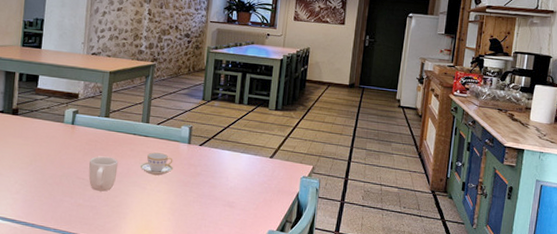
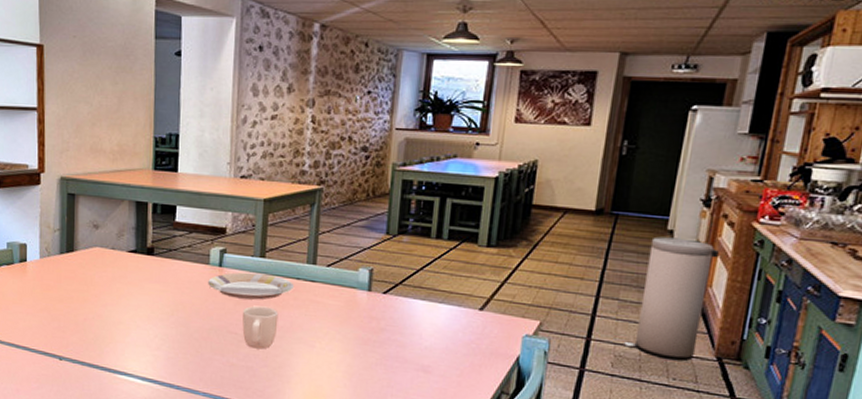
plate: none [62,129,132,152] -> present [208,272,295,300]
teacup: present [140,152,174,176] -> none [306,301,350,331]
pedal bin: none [369,104,430,194] -> present [622,236,719,362]

